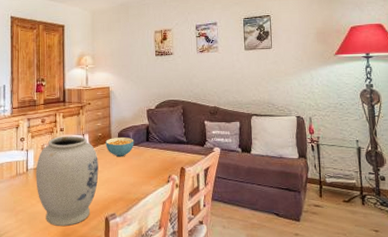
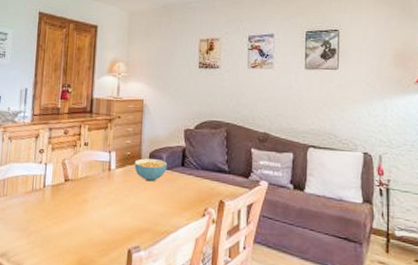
vase: present [36,135,99,227] -> none [53,151,125,255]

